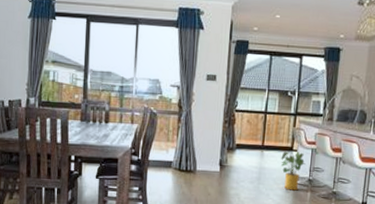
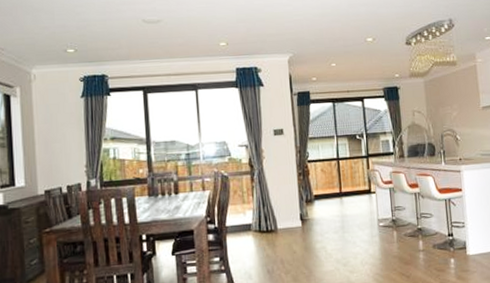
house plant: present [281,150,306,191] -> none [361,193,386,234]

